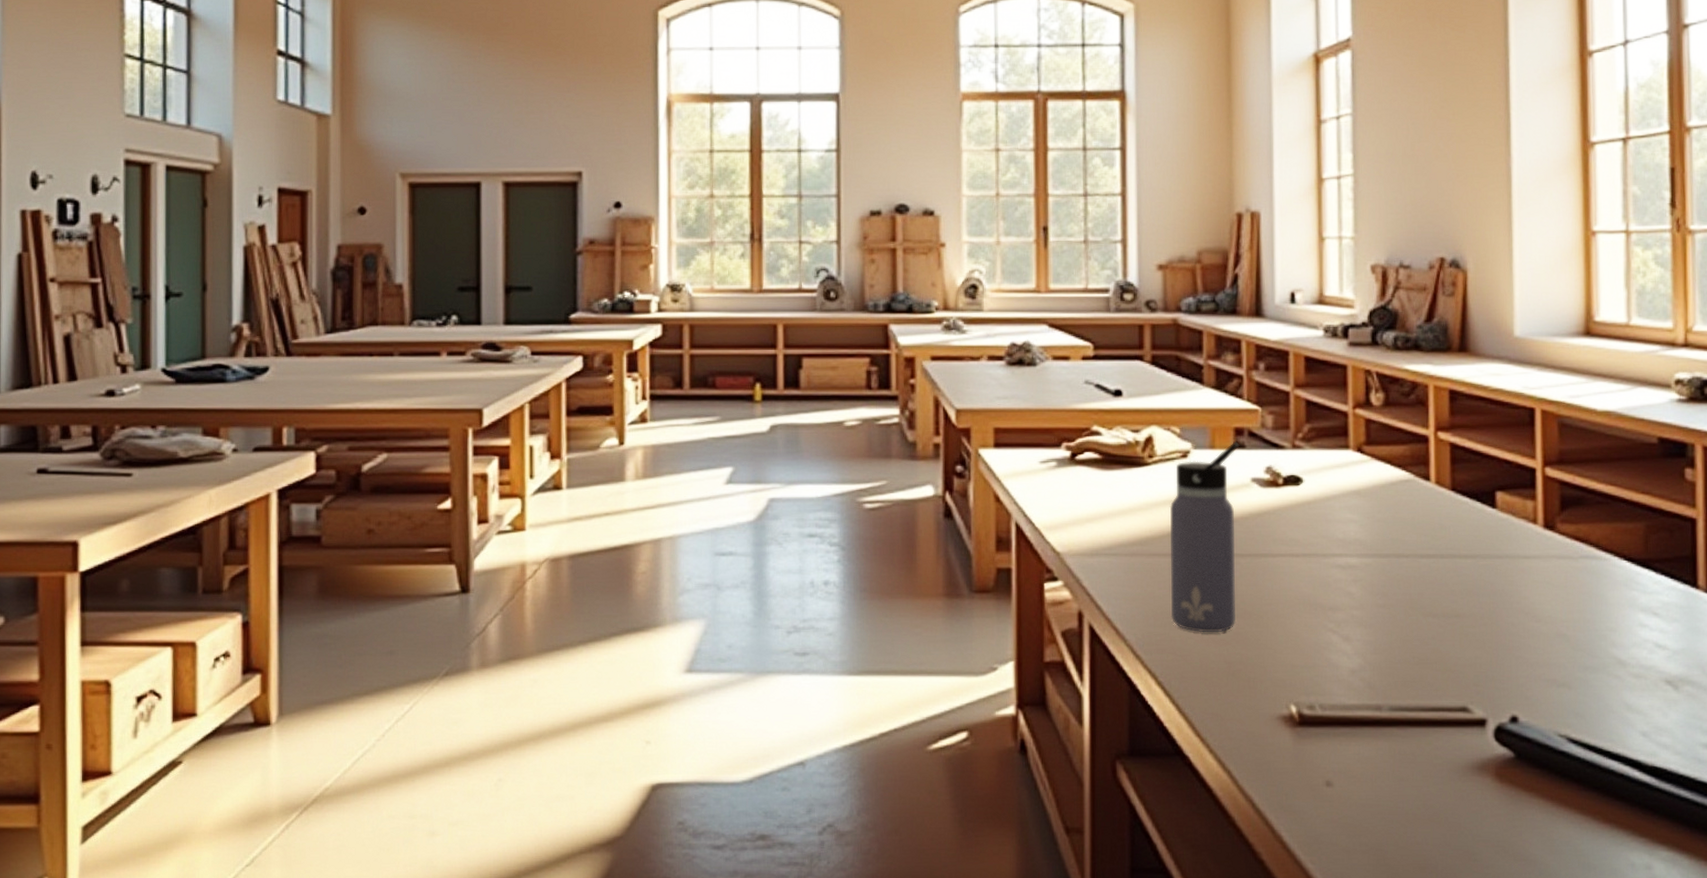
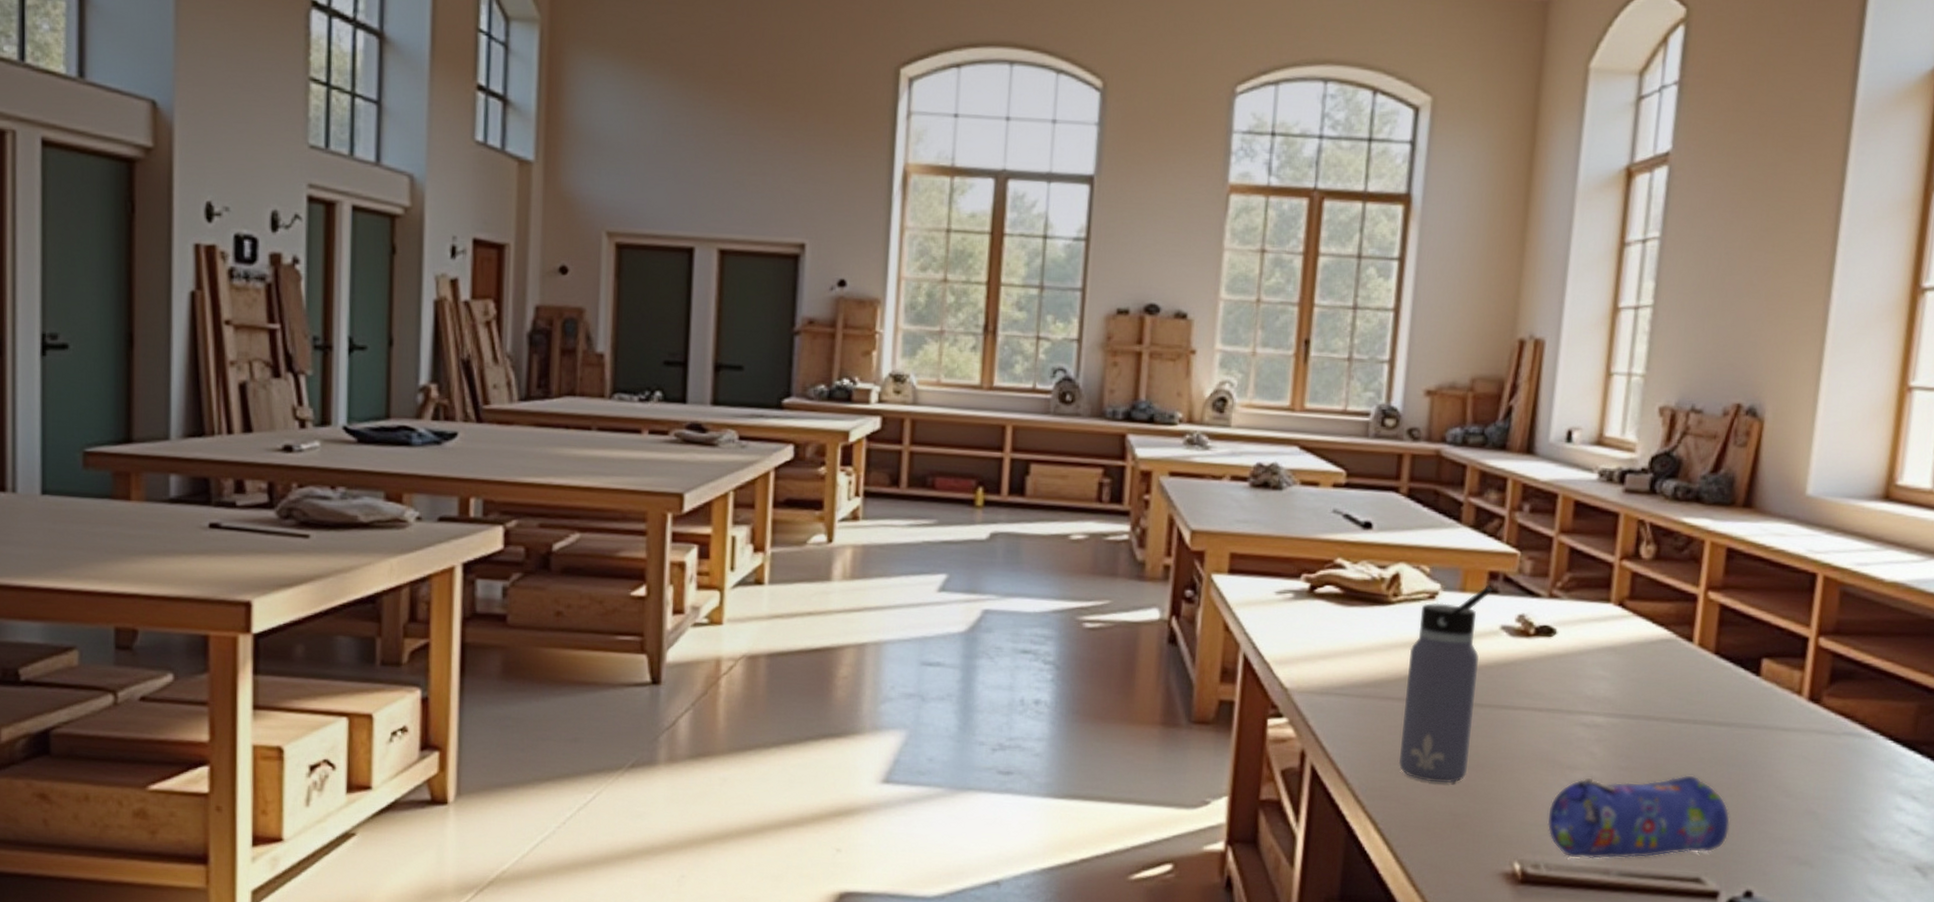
pencil case: none [1317,608,1488,697] -> present [1547,775,1731,860]

